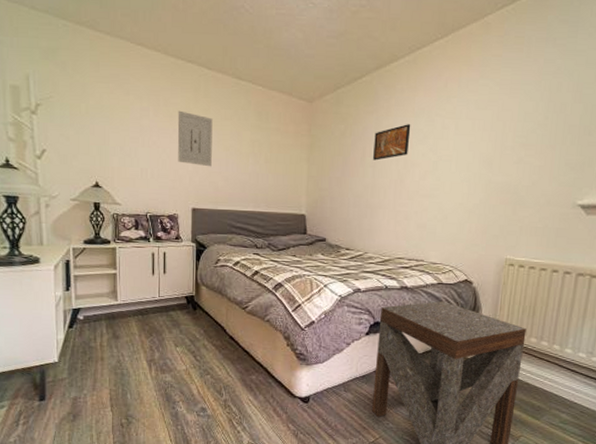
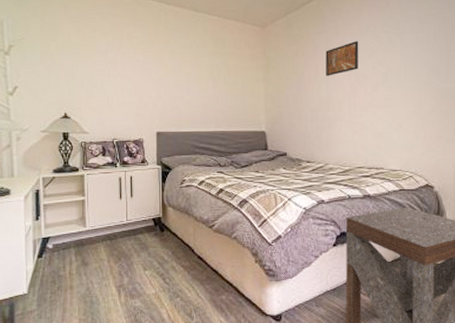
wall art: present [177,110,213,167] -> none [140,43,174,93]

